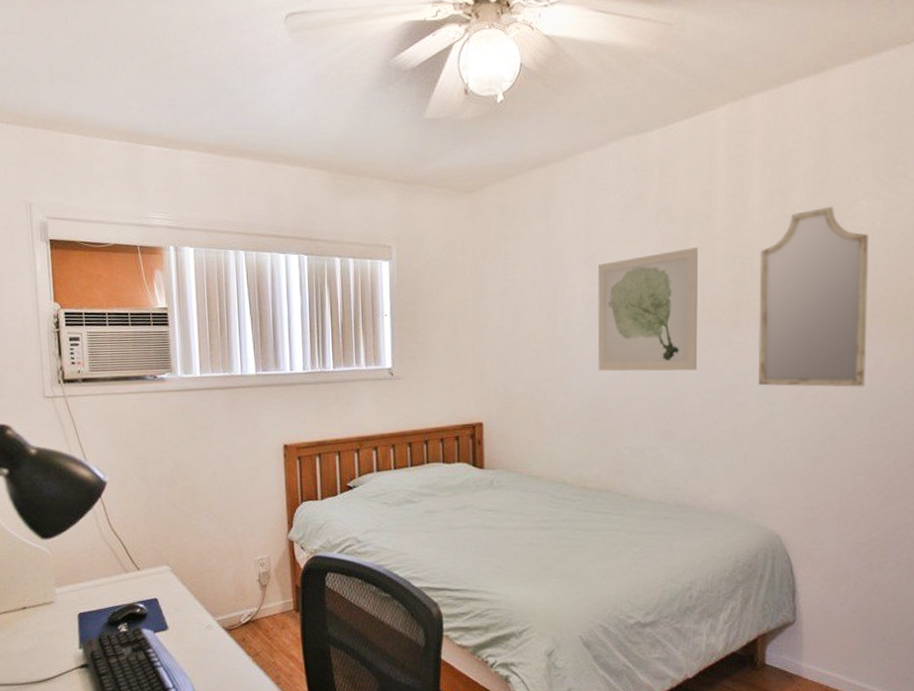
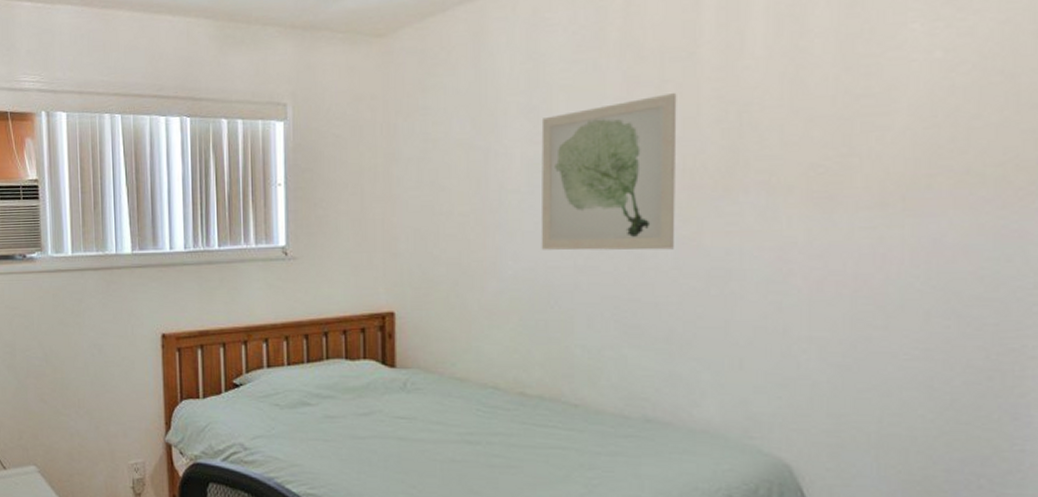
home mirror: present [759,206,869,387] -> none [761,33,924,272]

